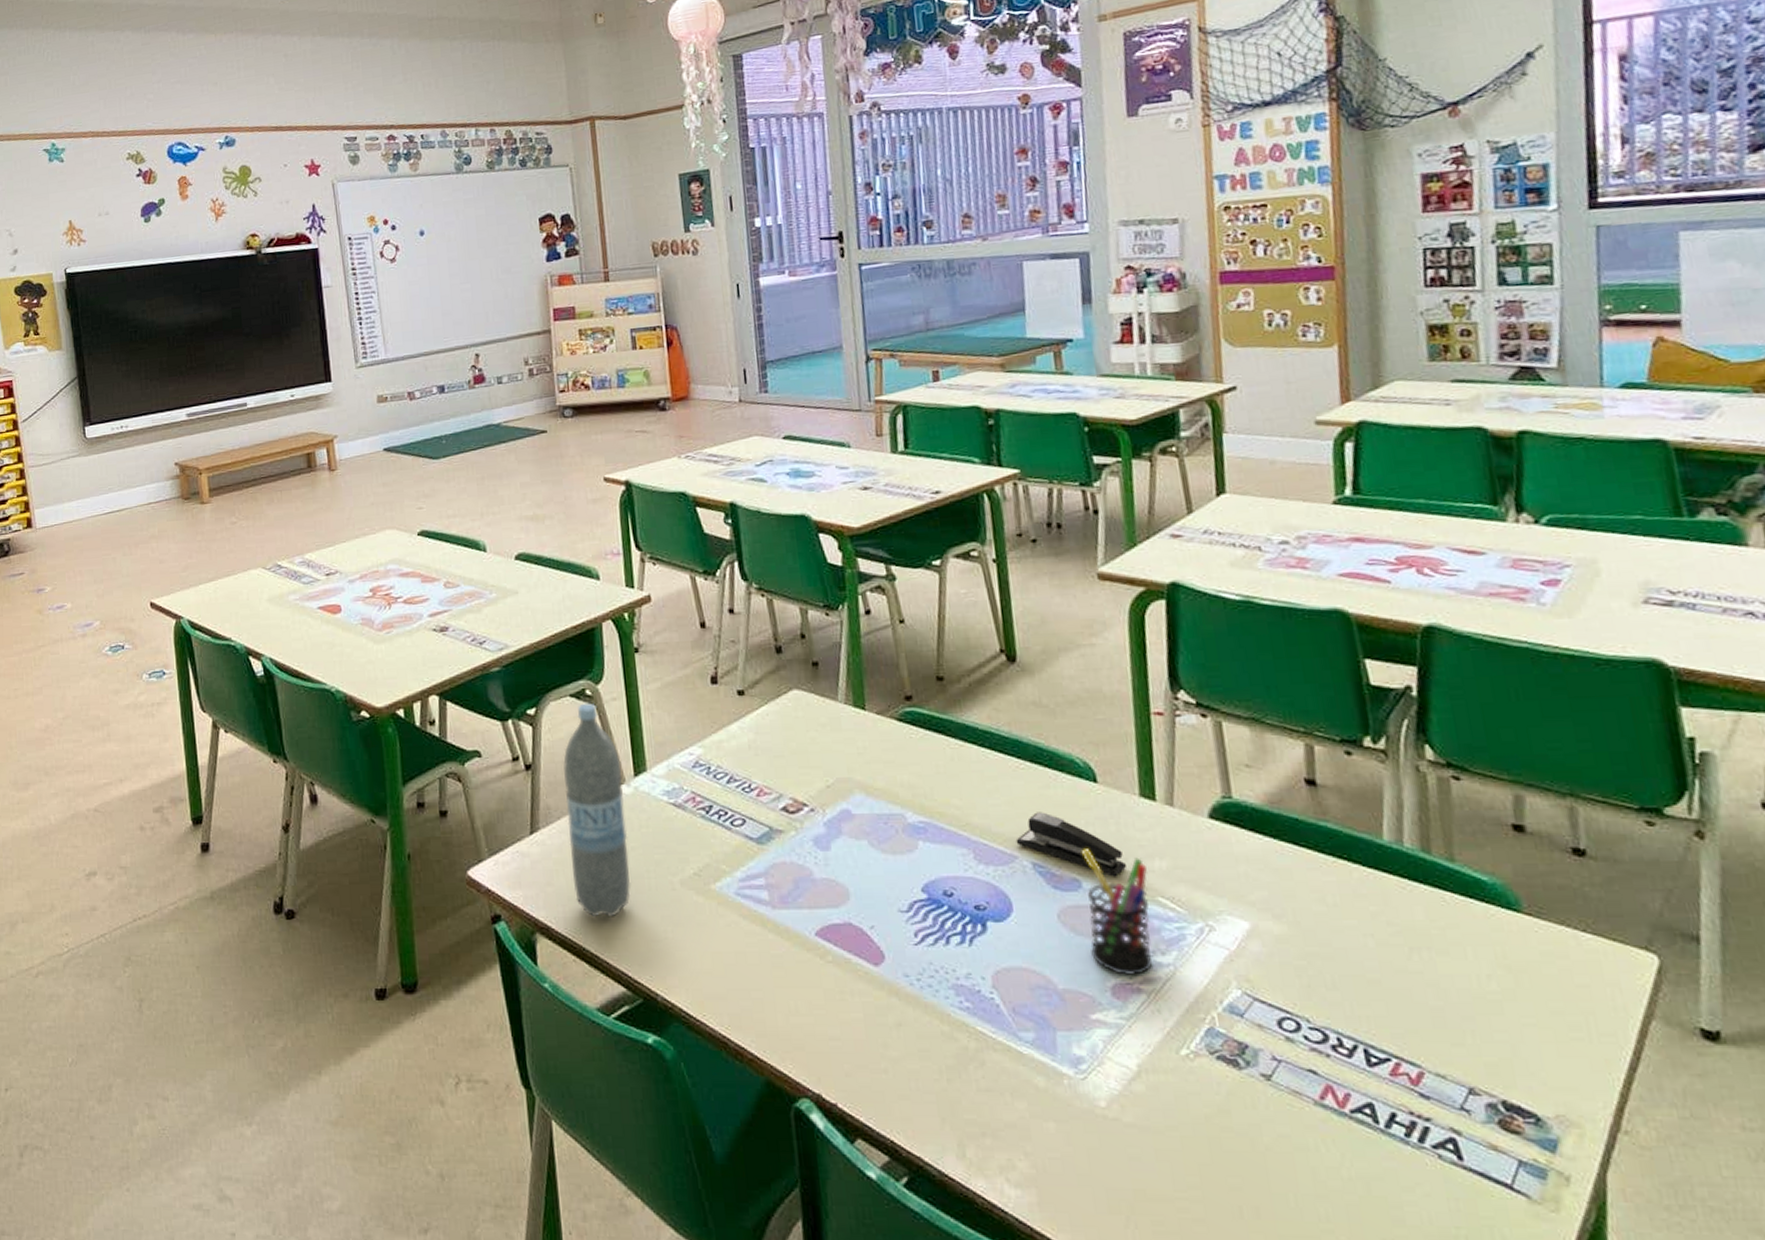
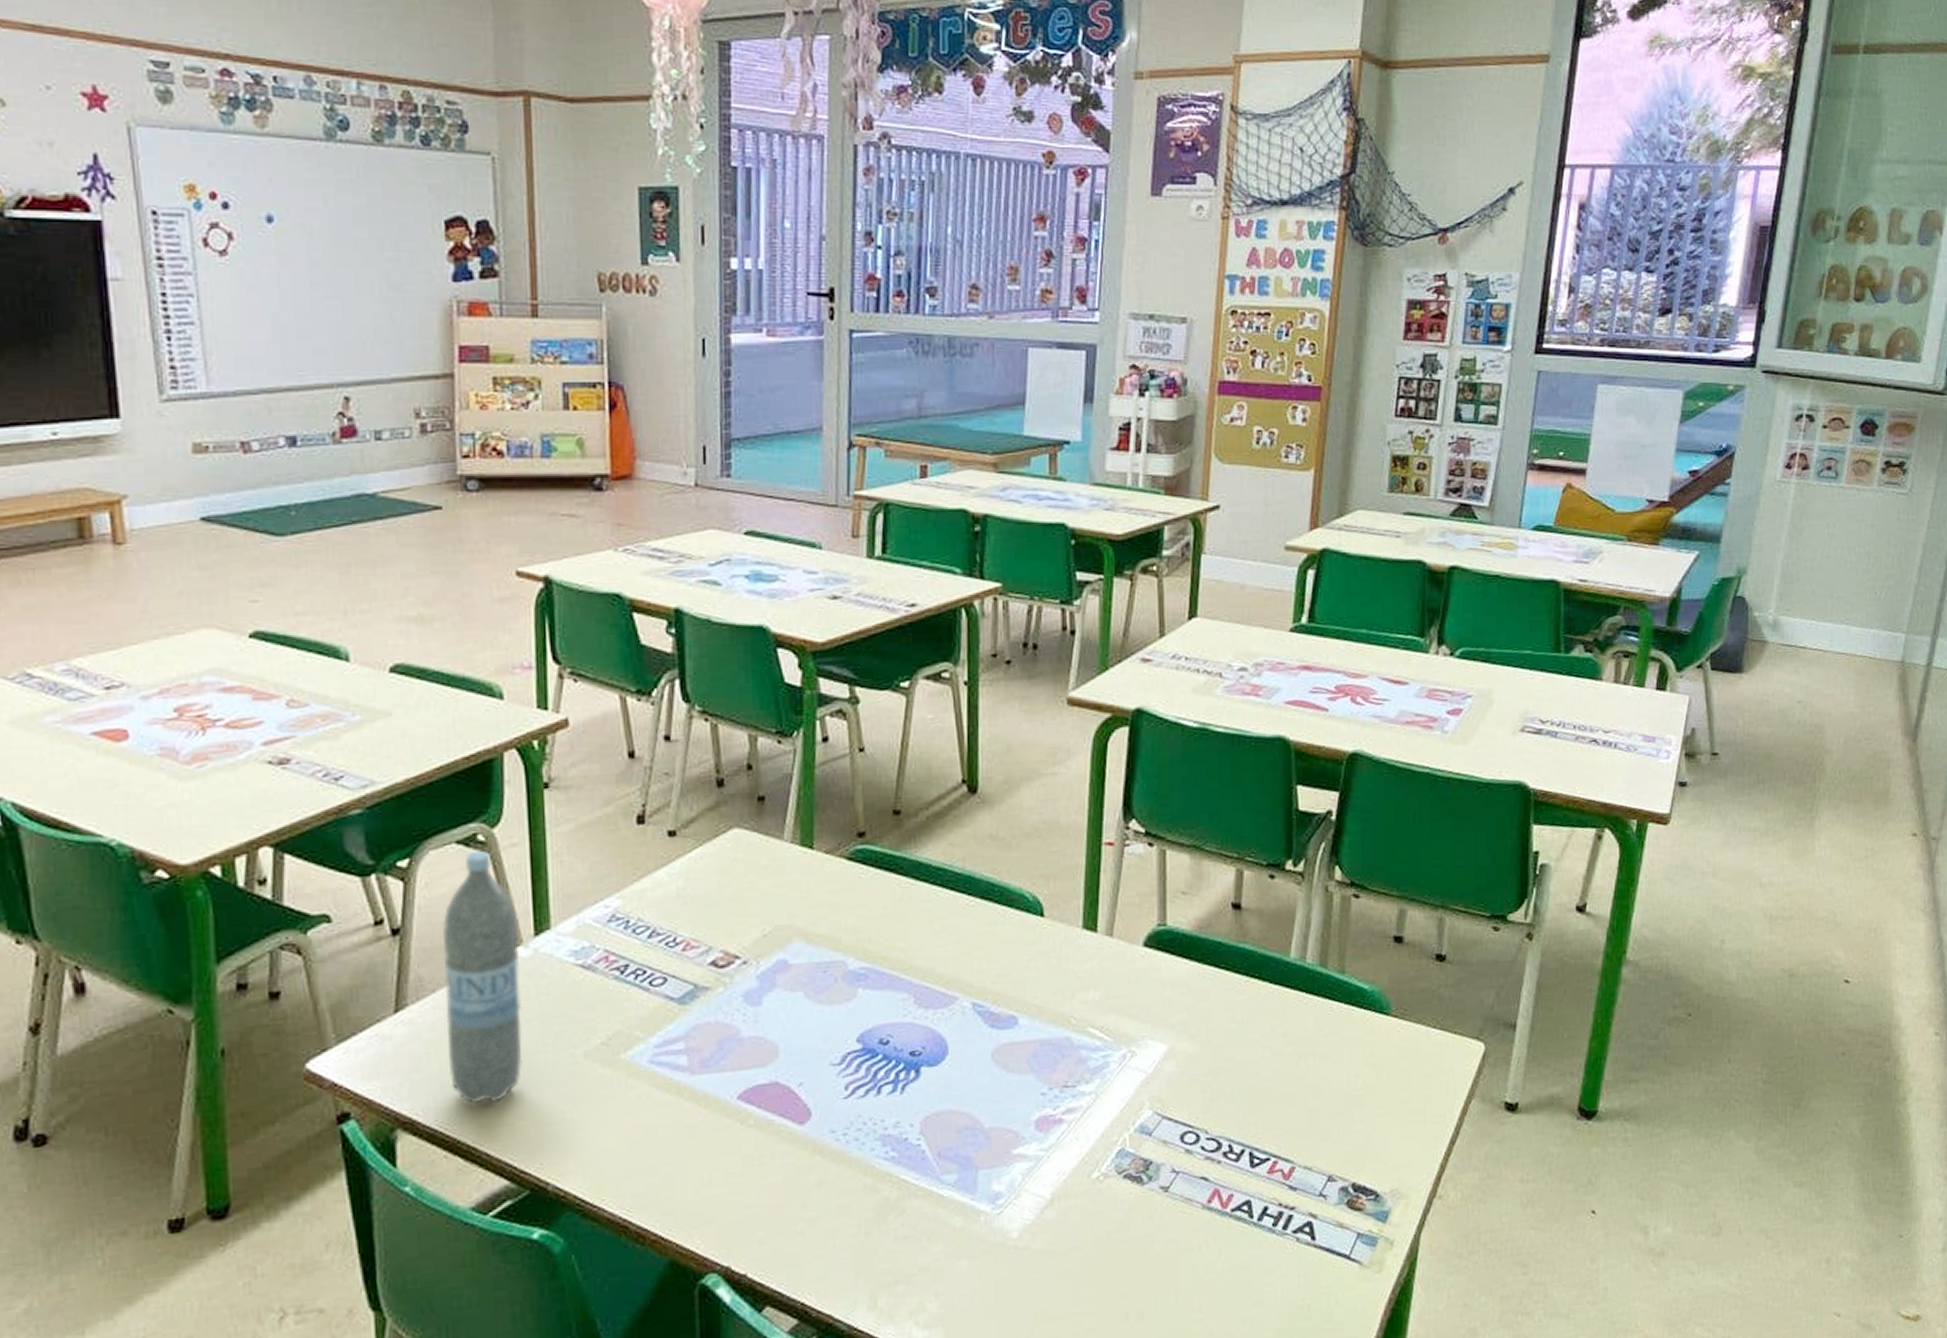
stapler: present [1015,812,1127,877] -> none [958,949,1063,1012]
pen holder: present [1082,849,1153,977] -> none [1020,985,1081,1108]

